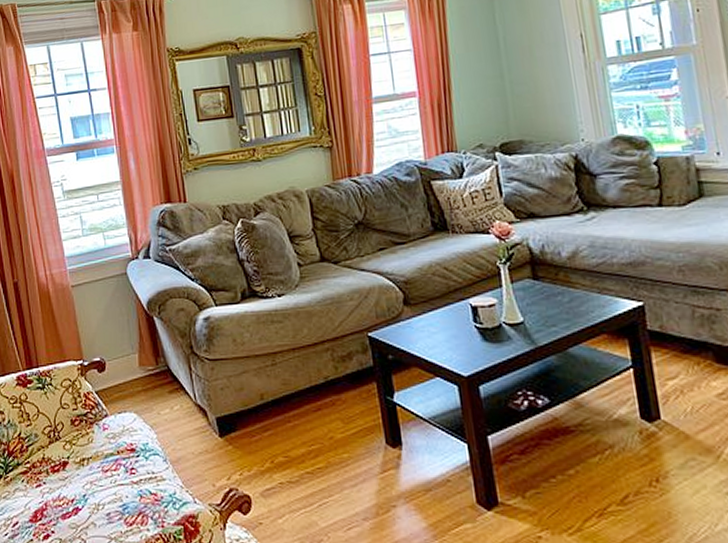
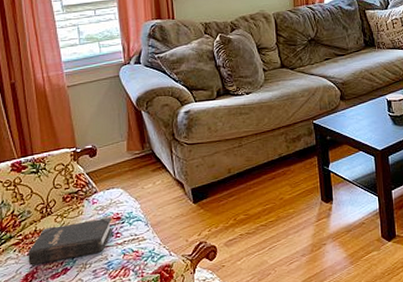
hardback book: none [36,448,126,501] -> present [28,217,112,266]

